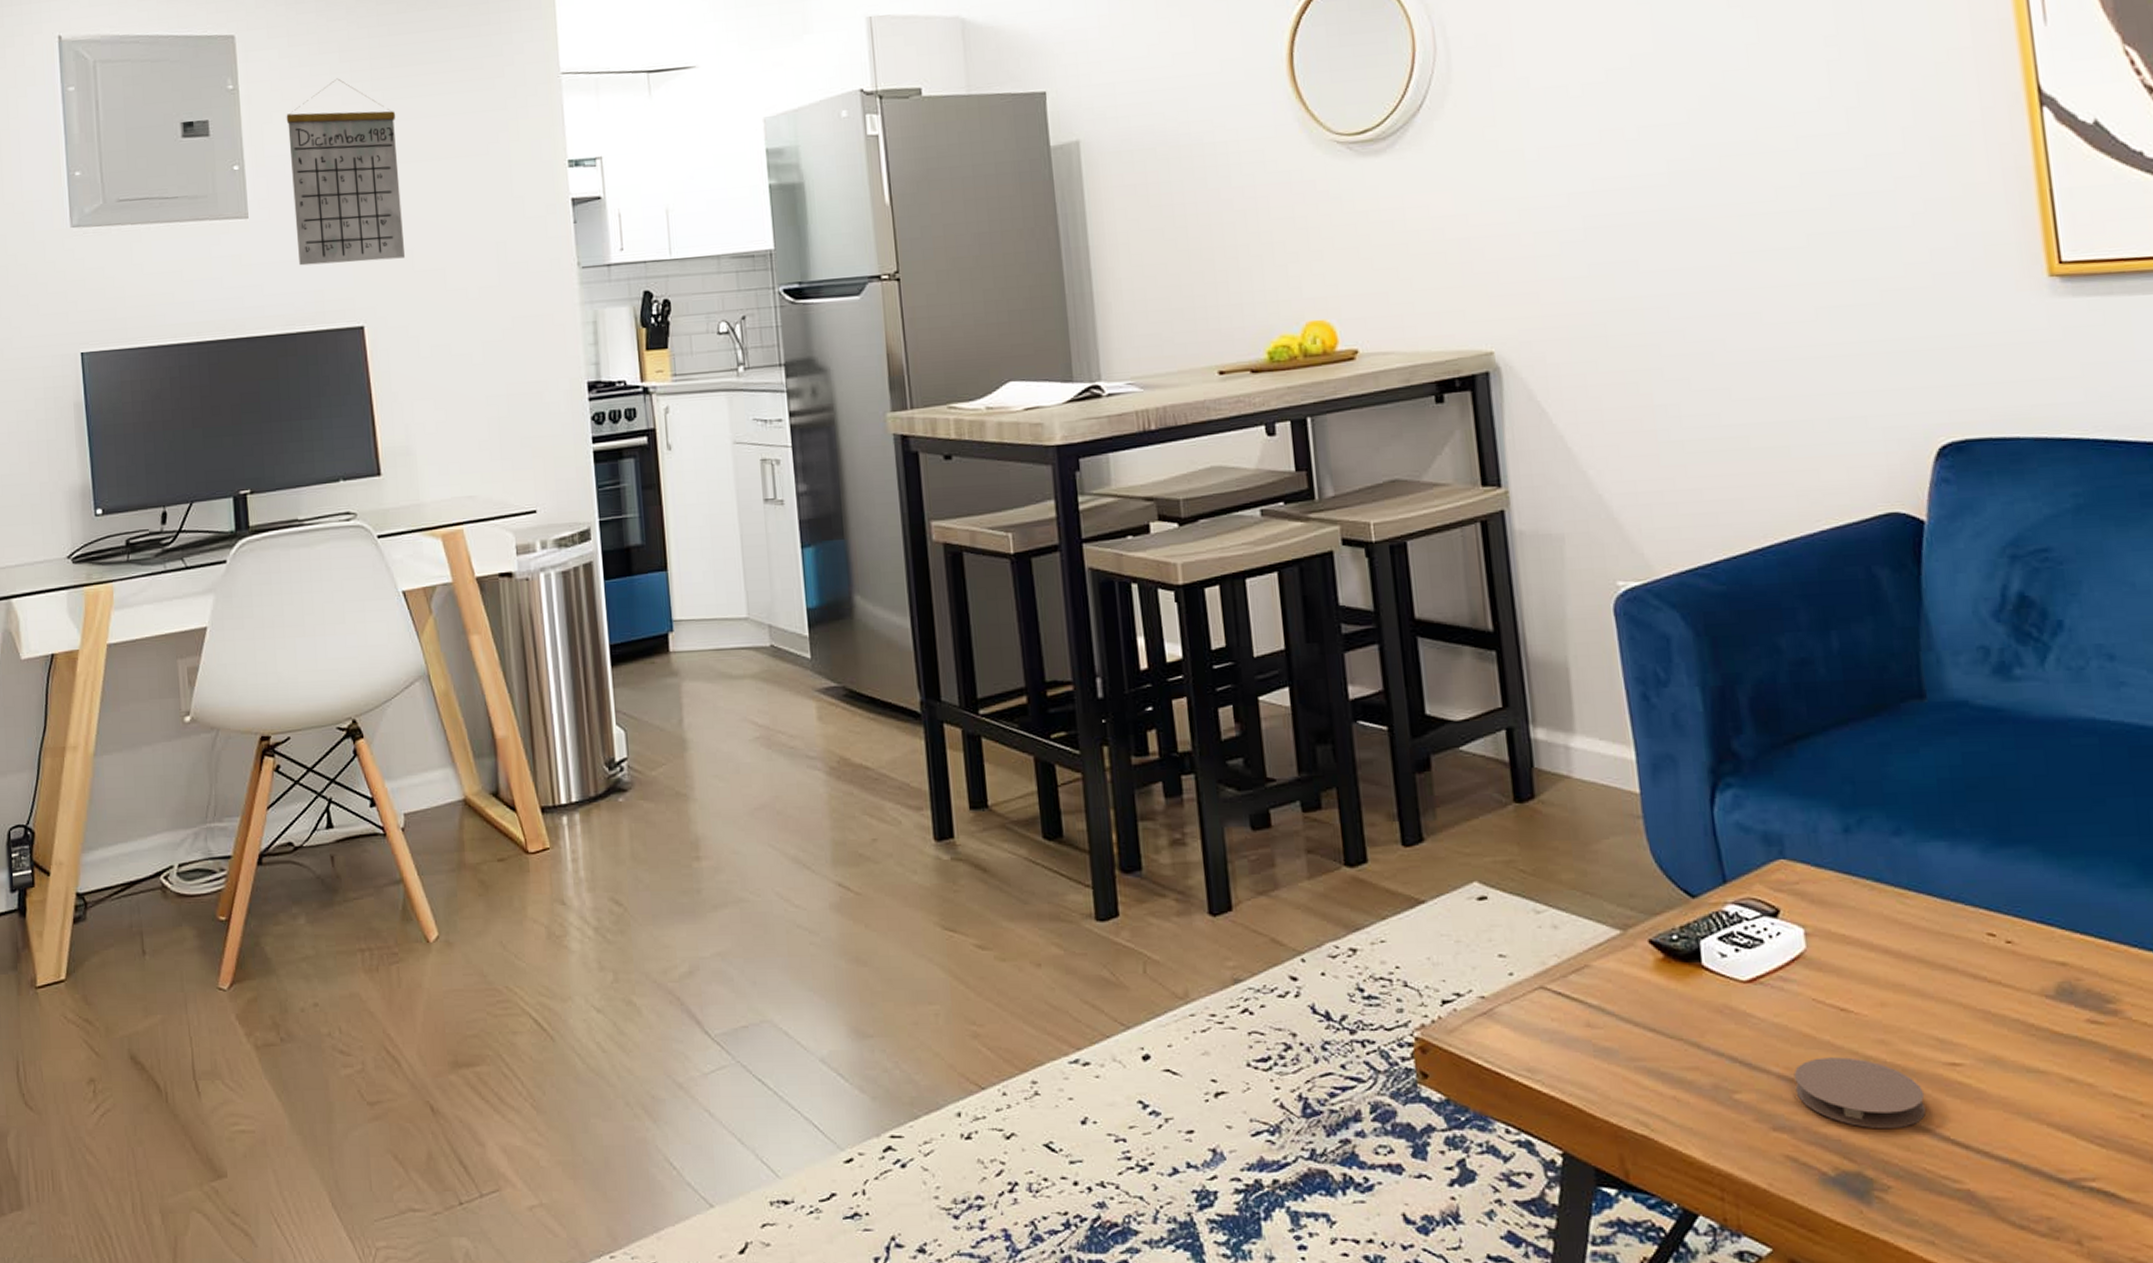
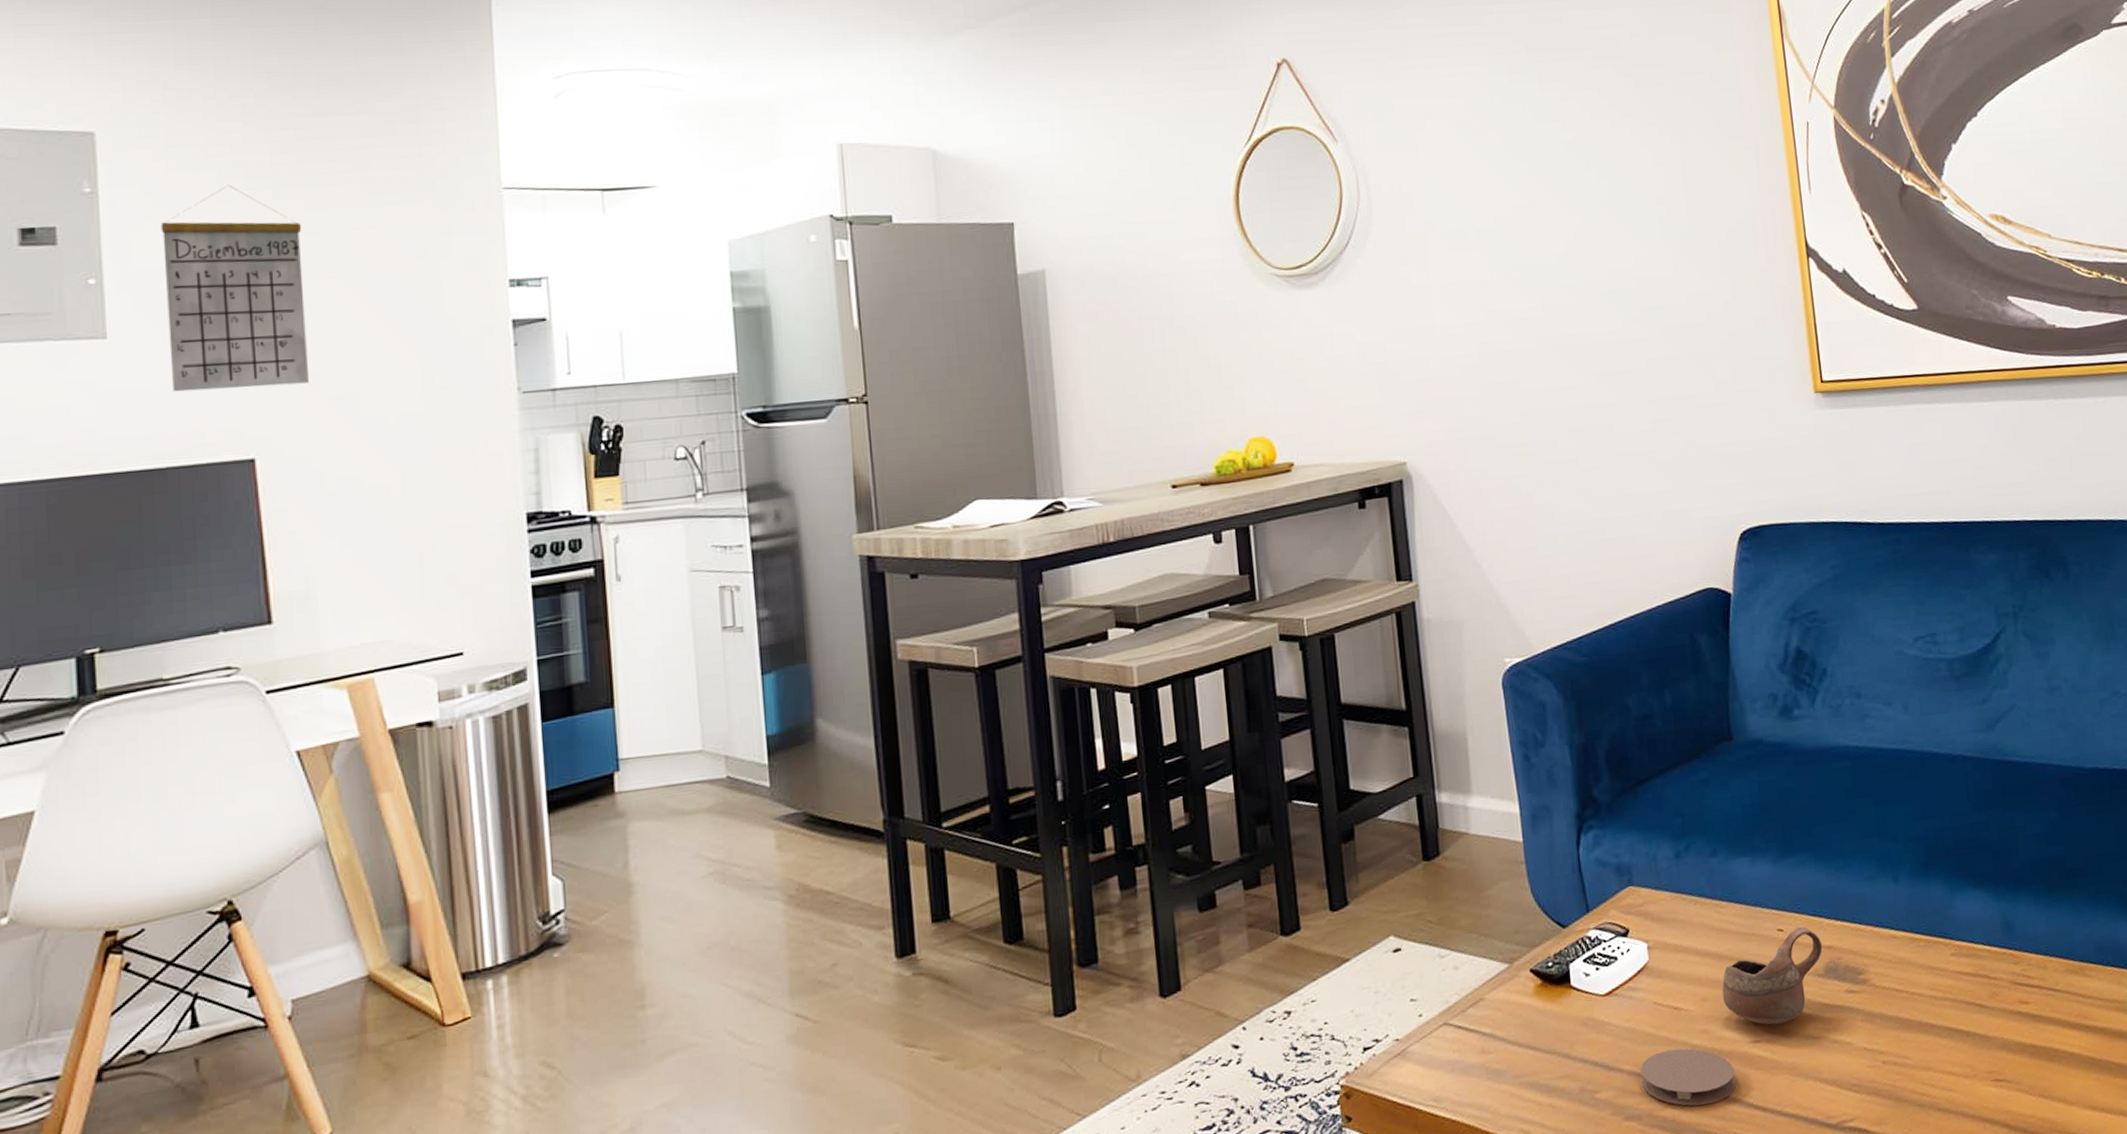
cup: none [1907,933,2053,1048] -> present [1722,926,1823,1025]

